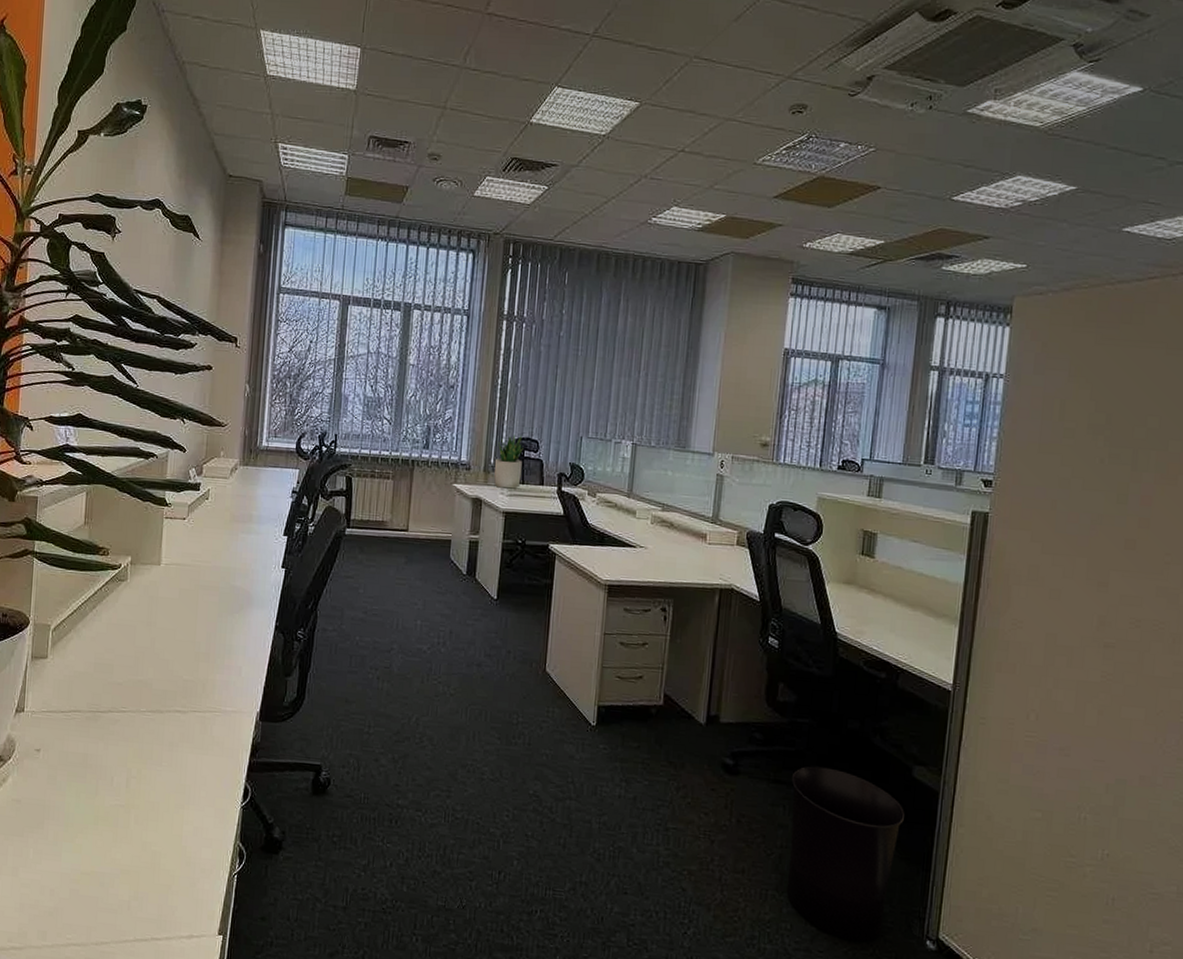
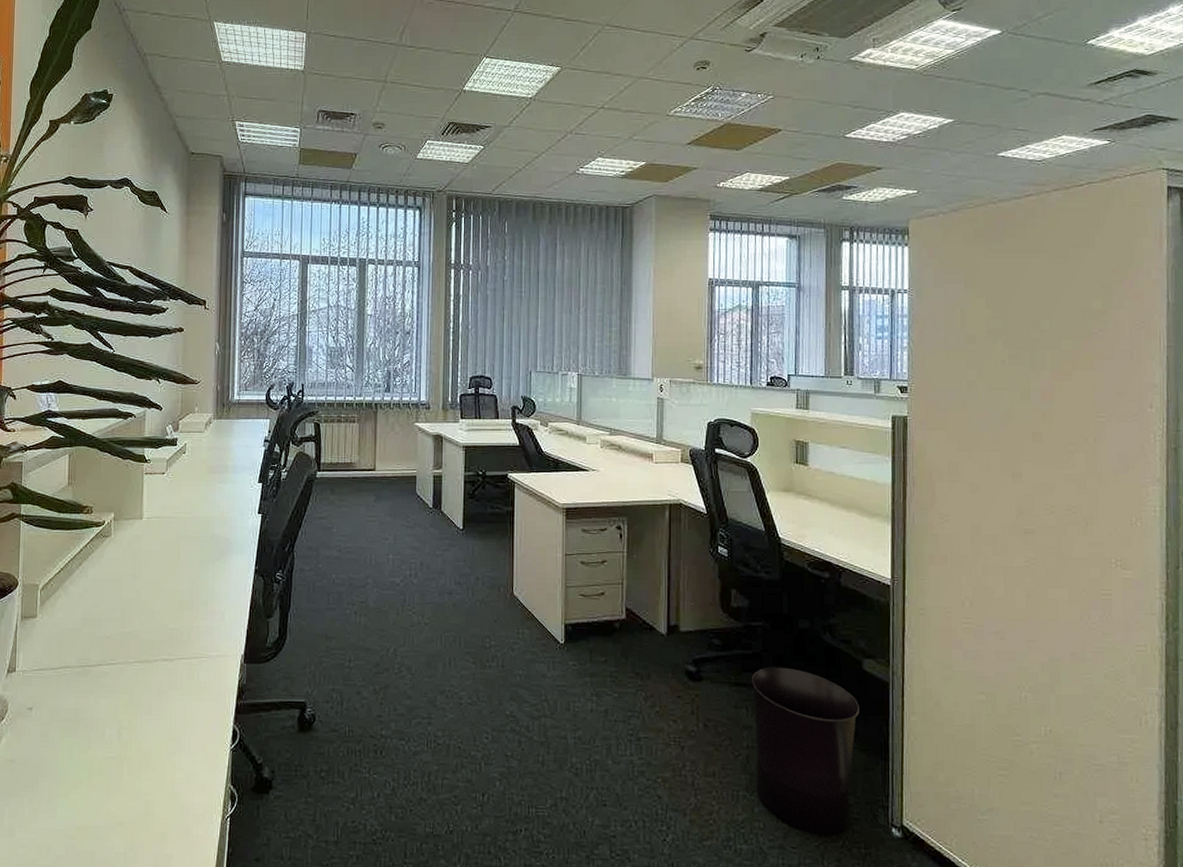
planter: present [494,434,524,489] -> none [452,373,478,424]

